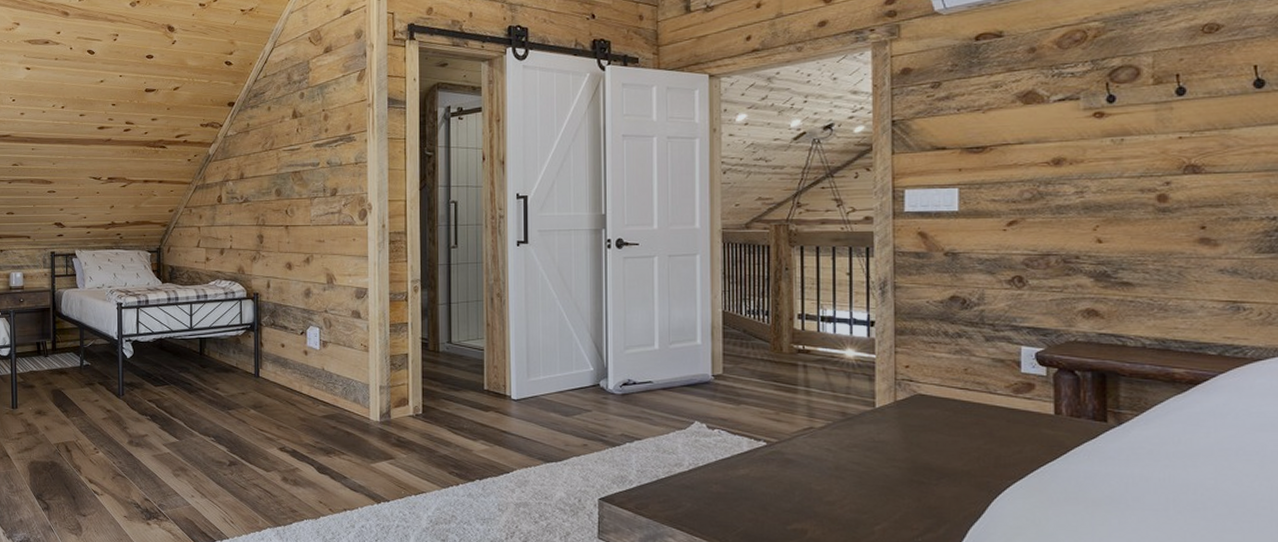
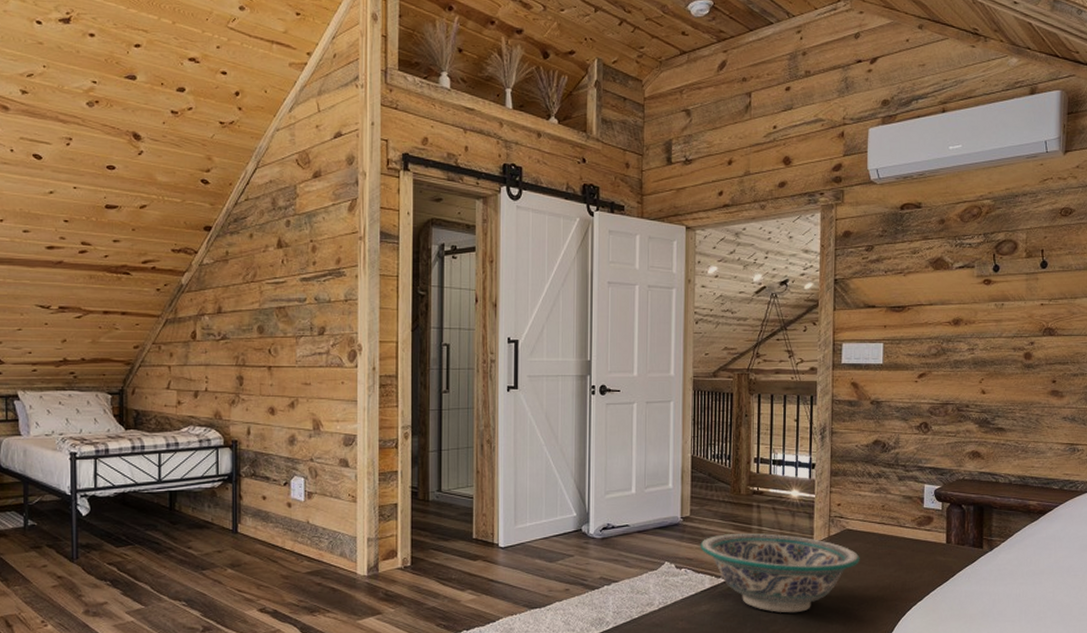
bowl: none [736,394,937,484] -> present [700,533,860,613]

